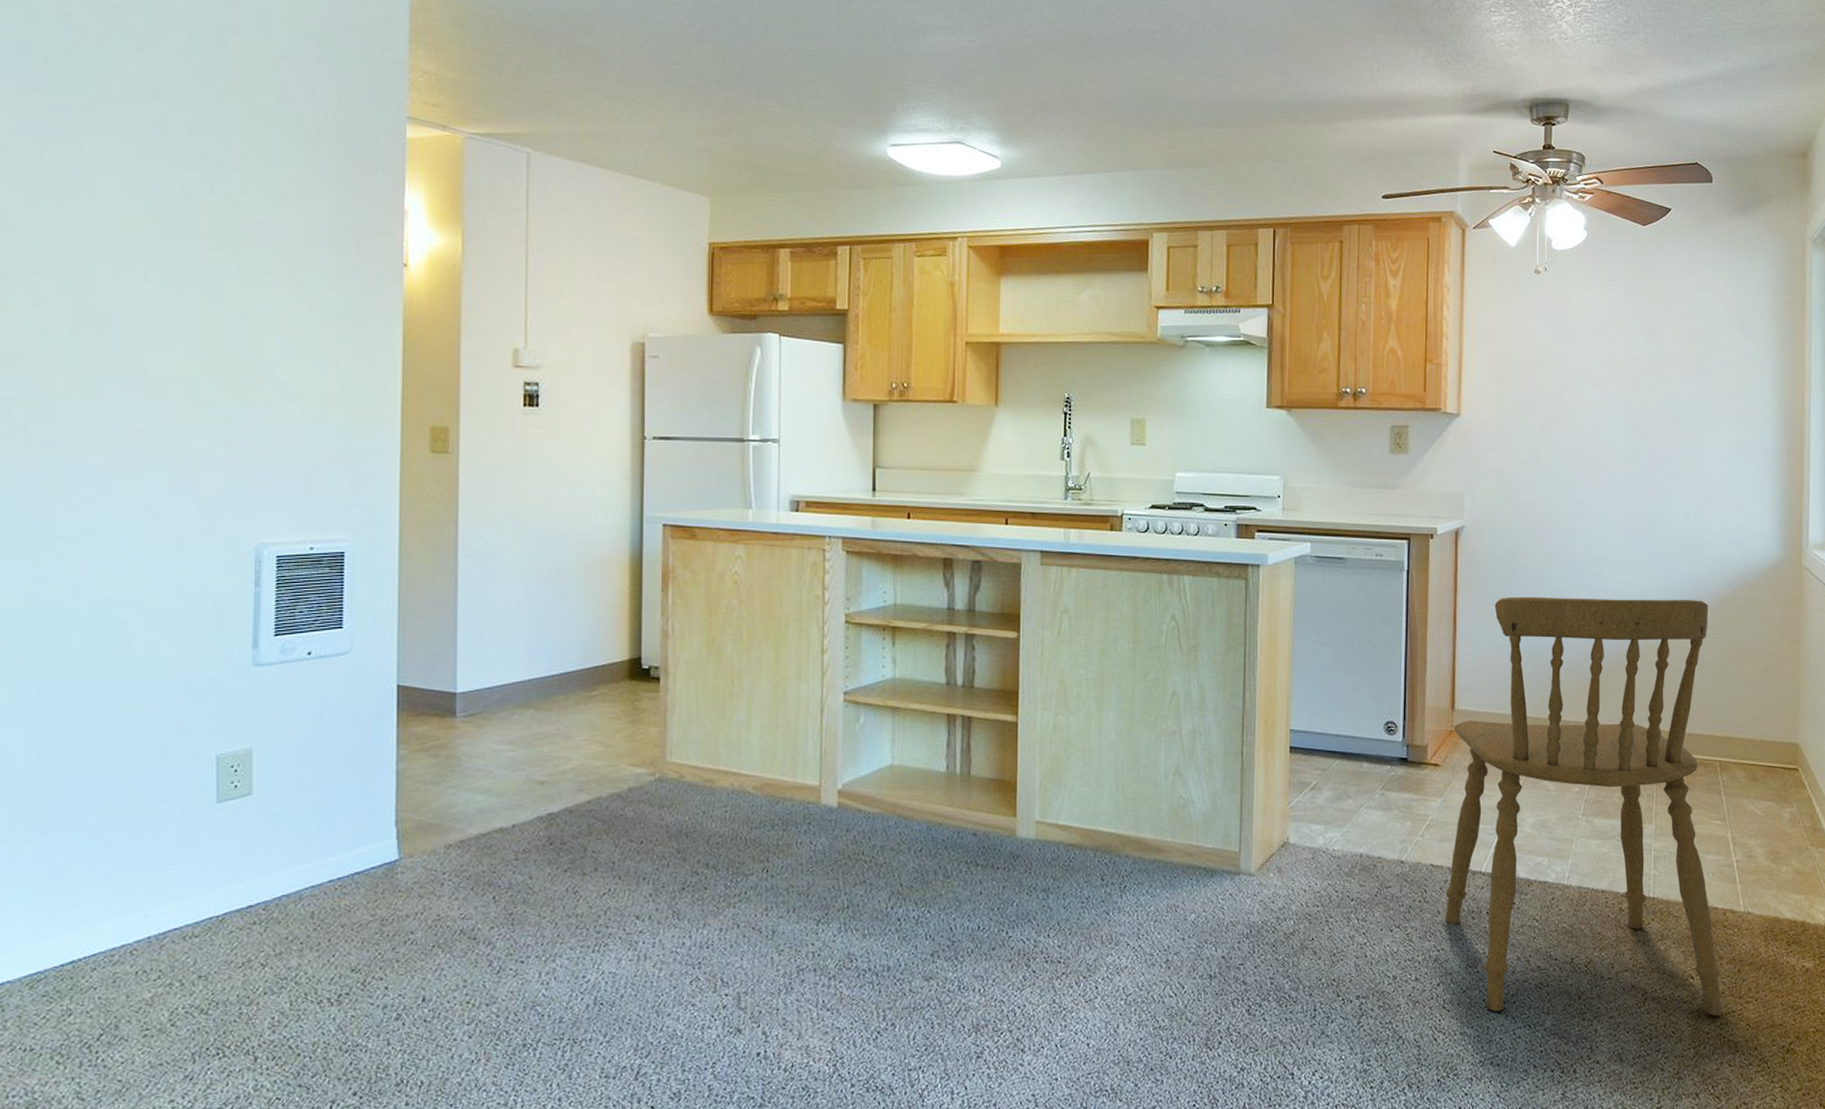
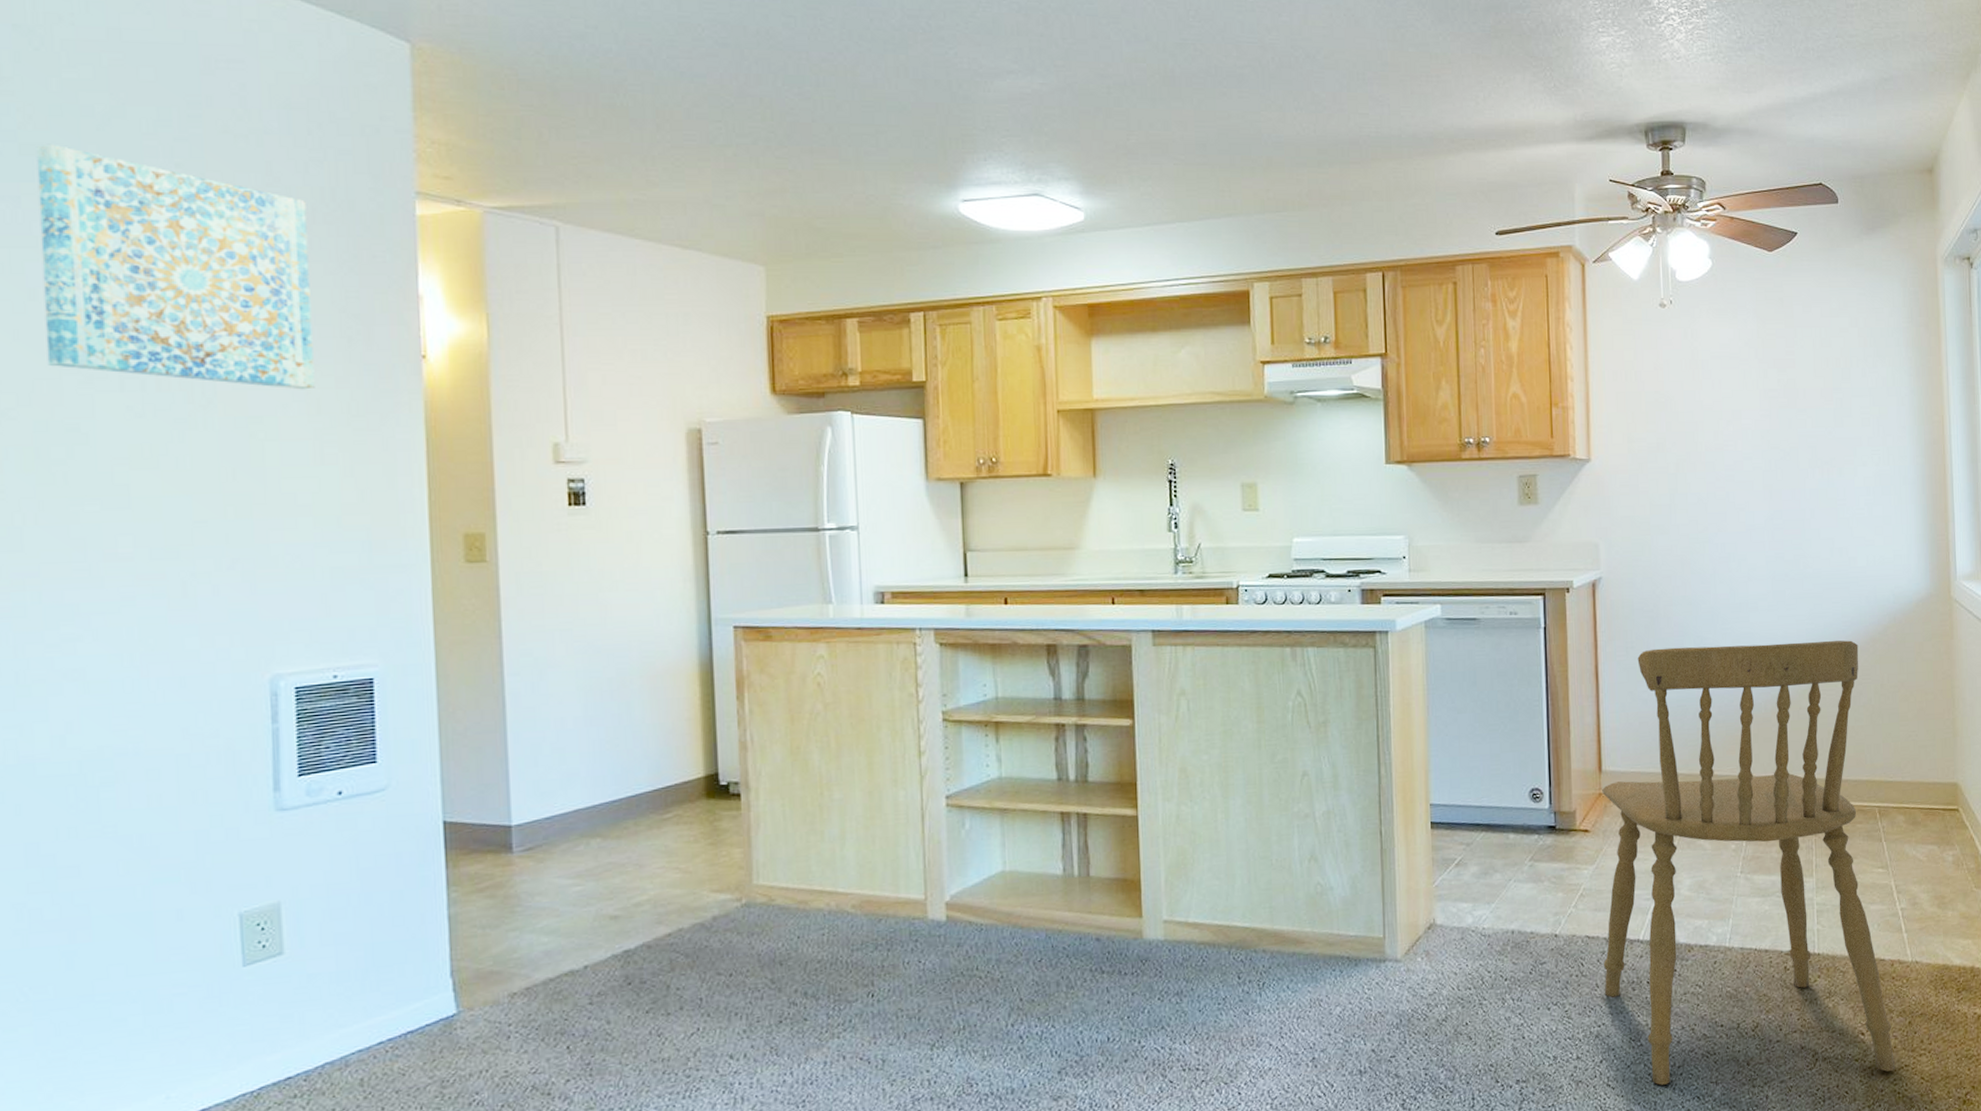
wall art: none [84,60,312,290] -> present [36,143,315,390]

